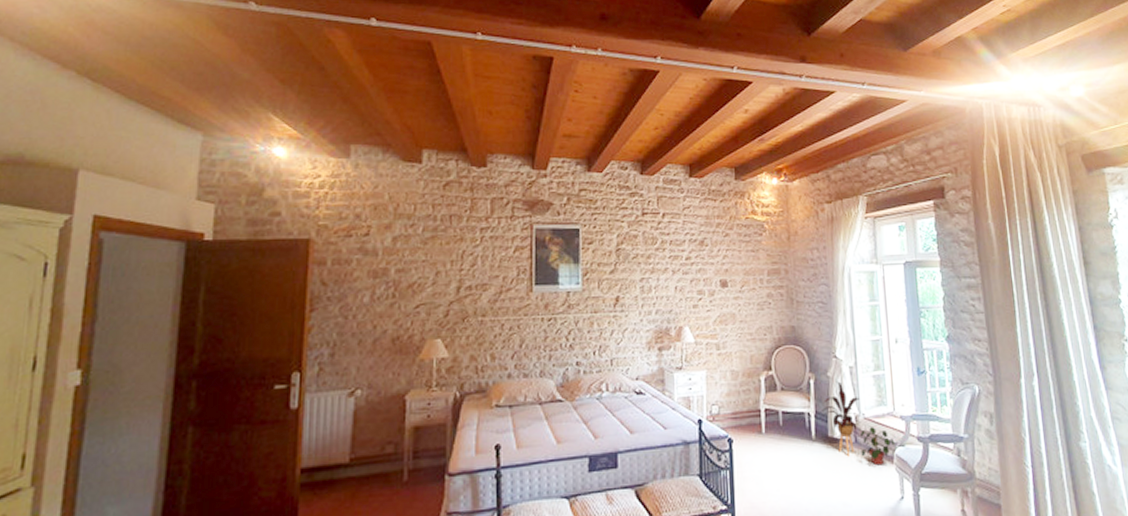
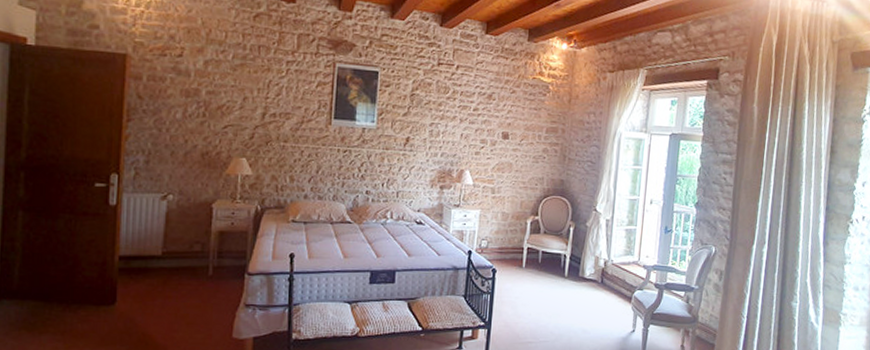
house plant: present [820,381,860,457] -> none [575,231,611,294]
potted plant: present [861,427,895,466] -> none [604,272,635,304]

